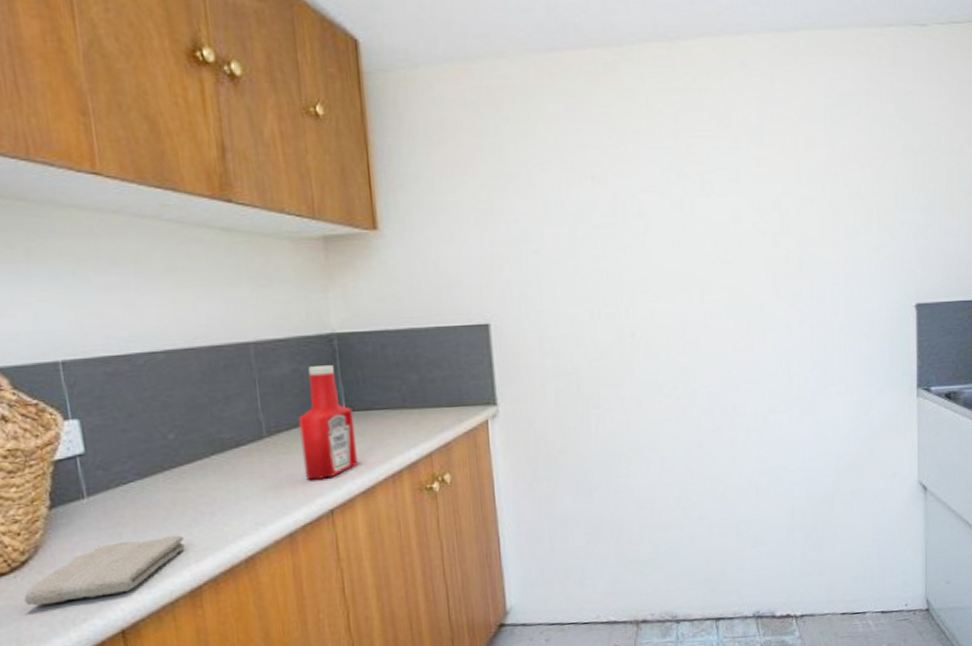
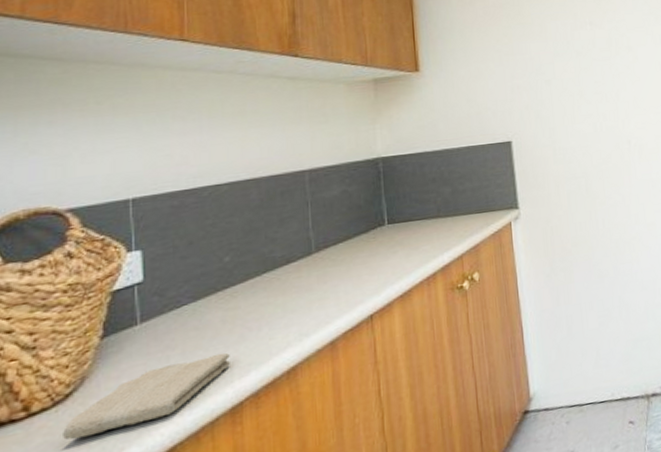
ketchup bottle: present [298,365,359,480] -> none [345,185,397,289]

